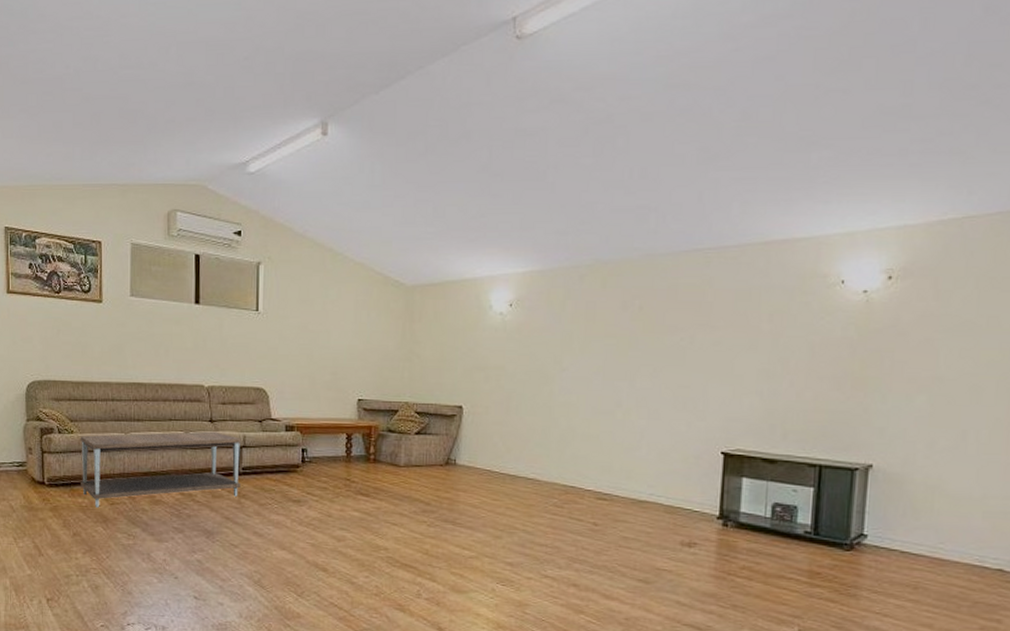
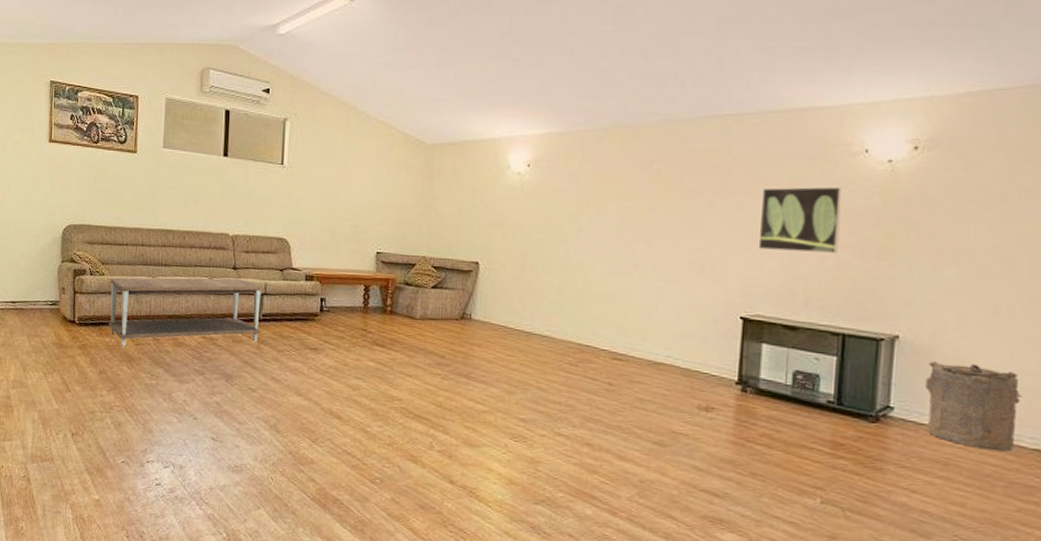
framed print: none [738,318,819,385] -> present [758,186,842,253]
laundry hamper: none [897,488,987,573] -> present [925,361,1023,452]

